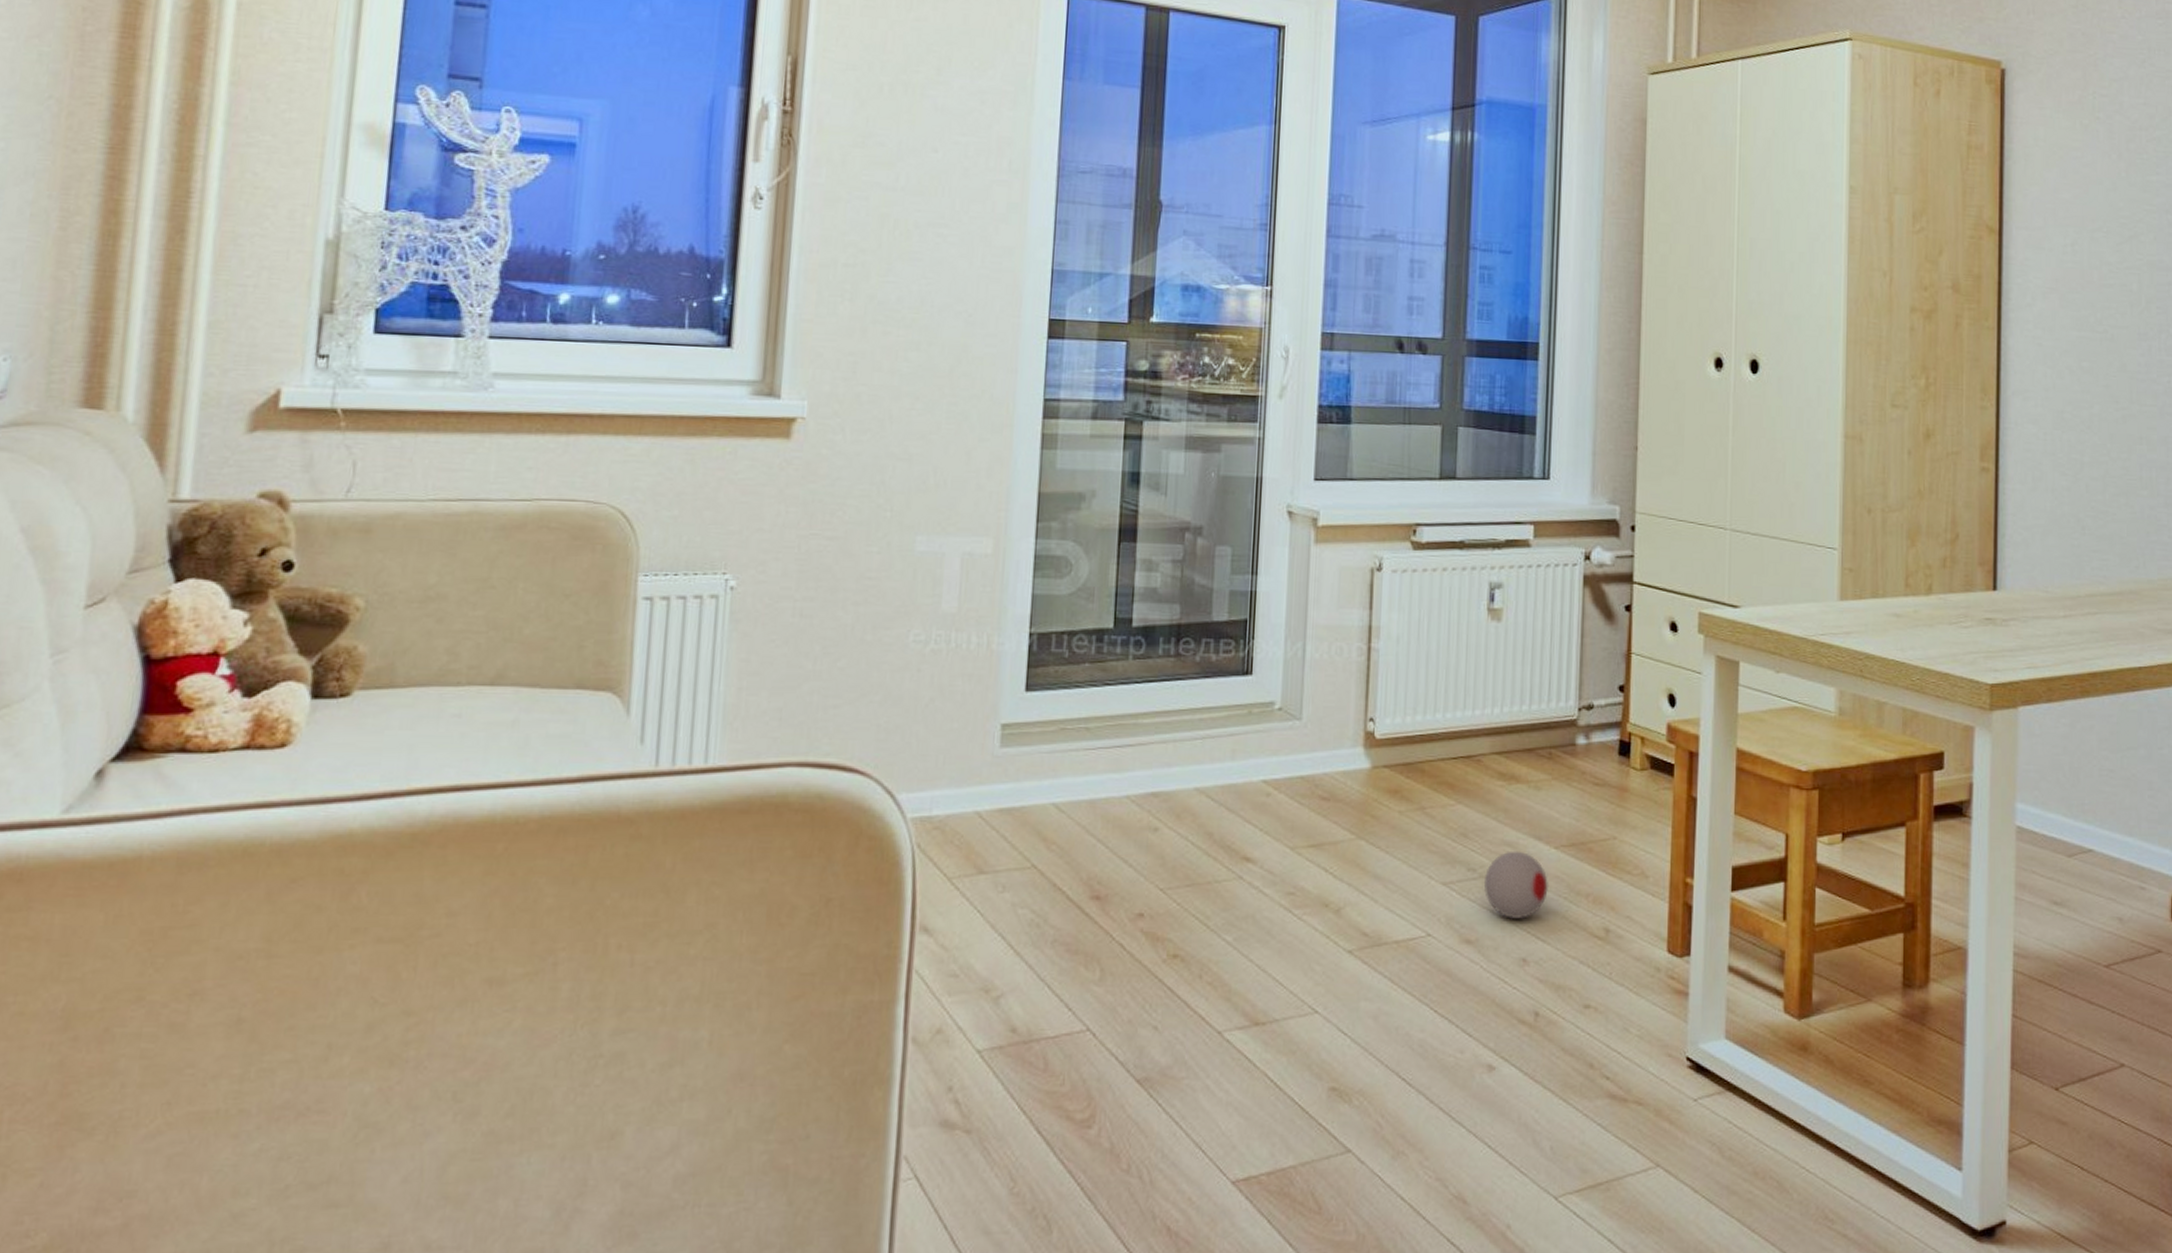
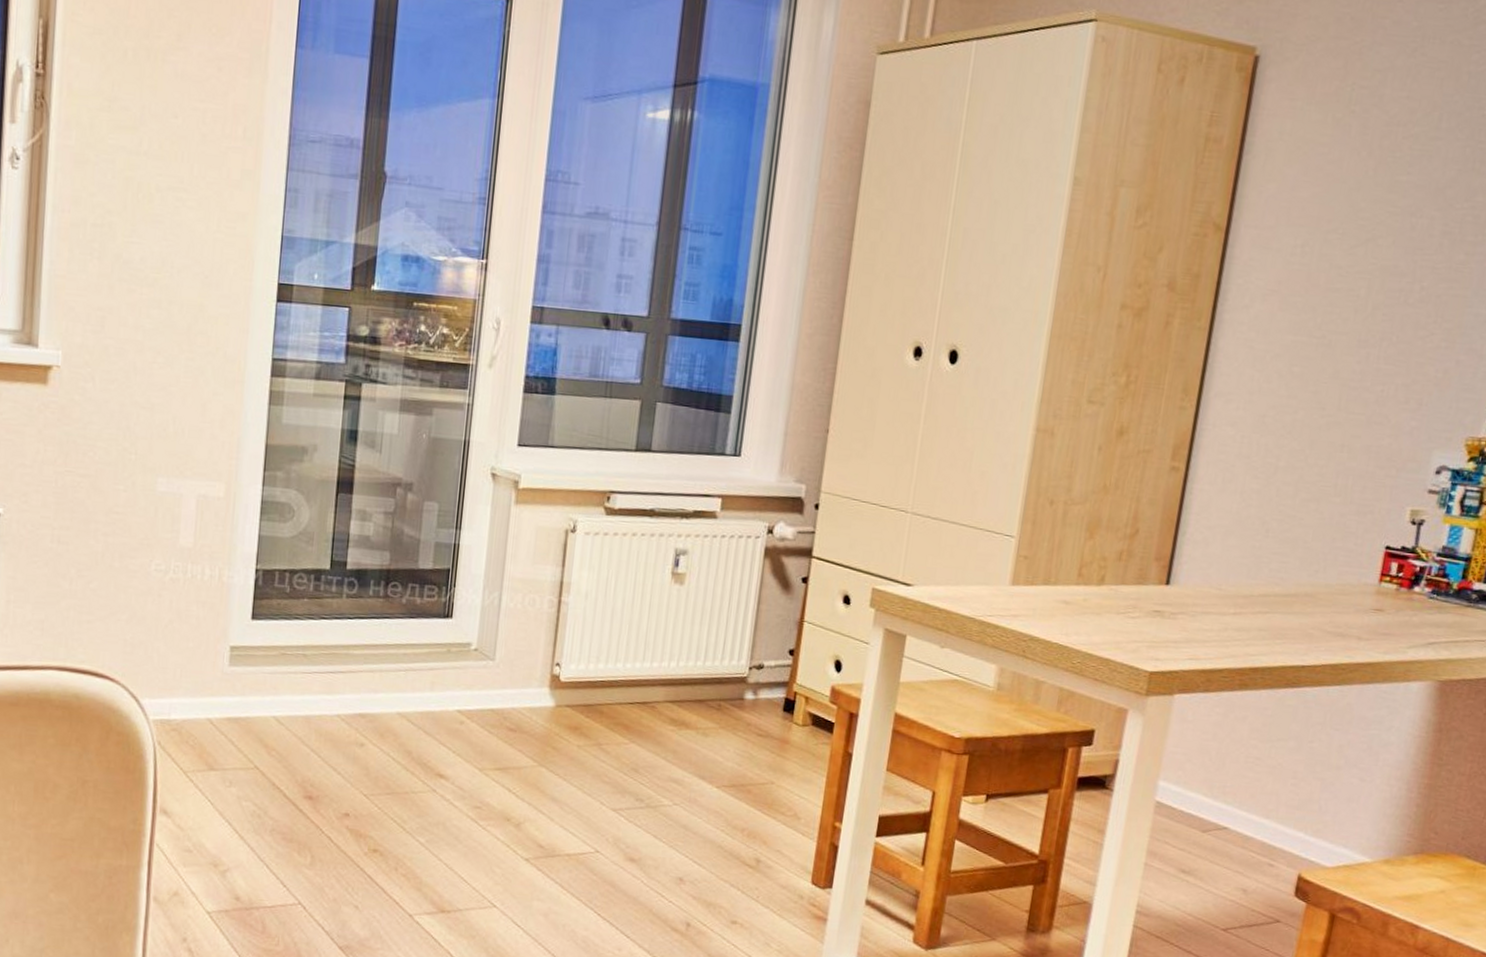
ball: present [1483,850,1550,919] -> none [649,786,709,845]

